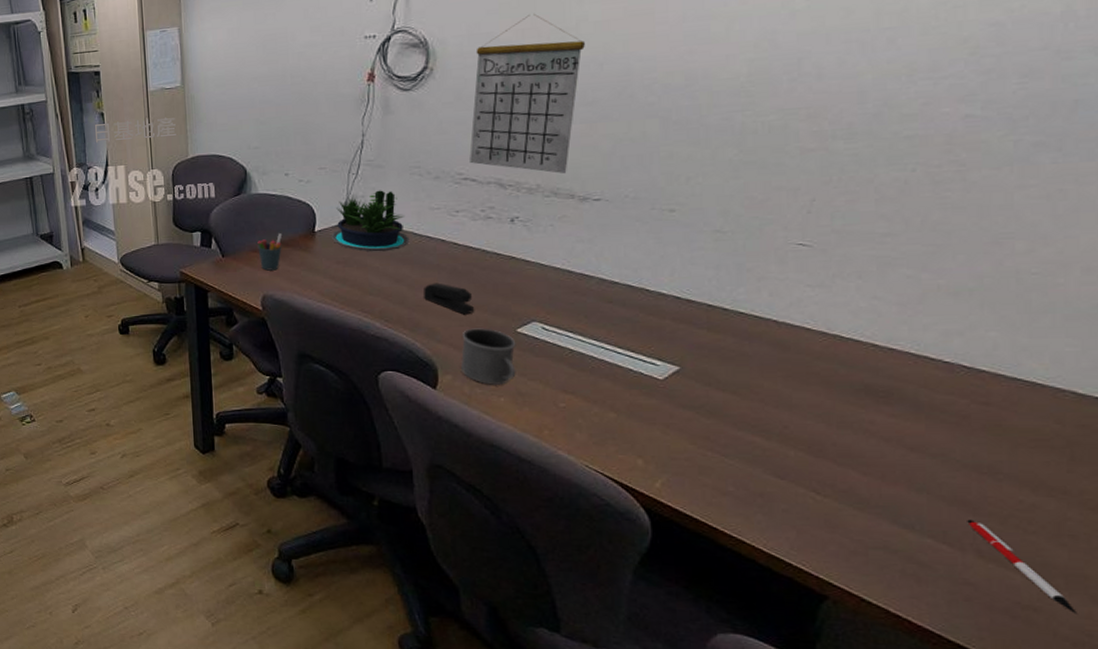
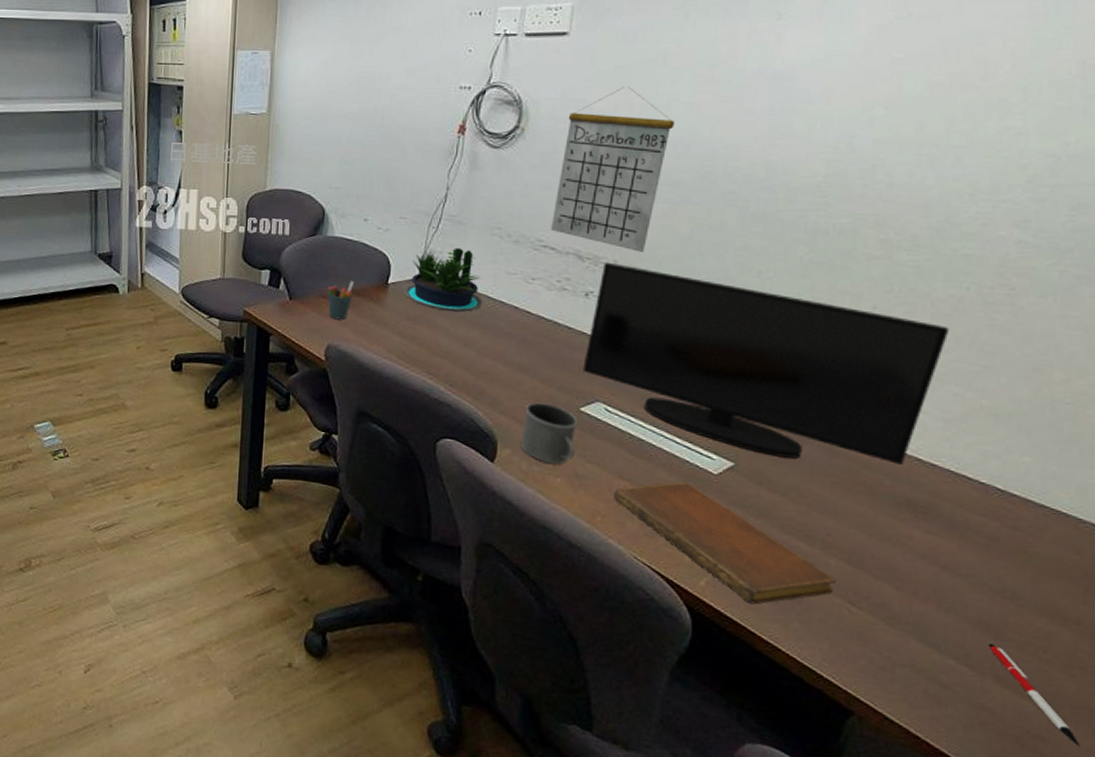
stapler: present [423,282,475,315] -> none [490,351,541,388]
monitor: none [515,186,898,357] -> present [583,261,950,465]
notebook: none [559,390,798,501] -> present [614,482,837,605]

